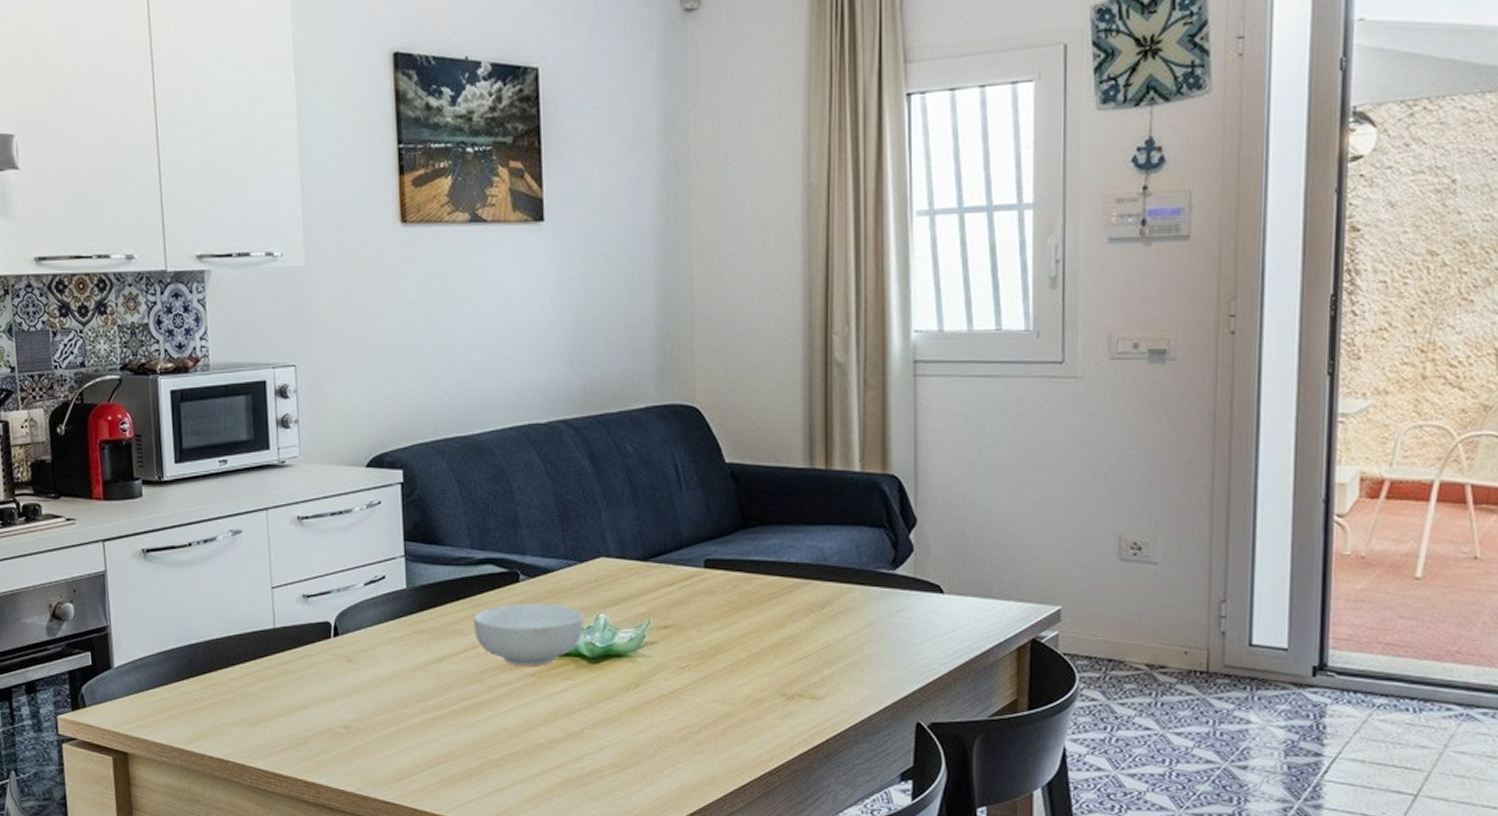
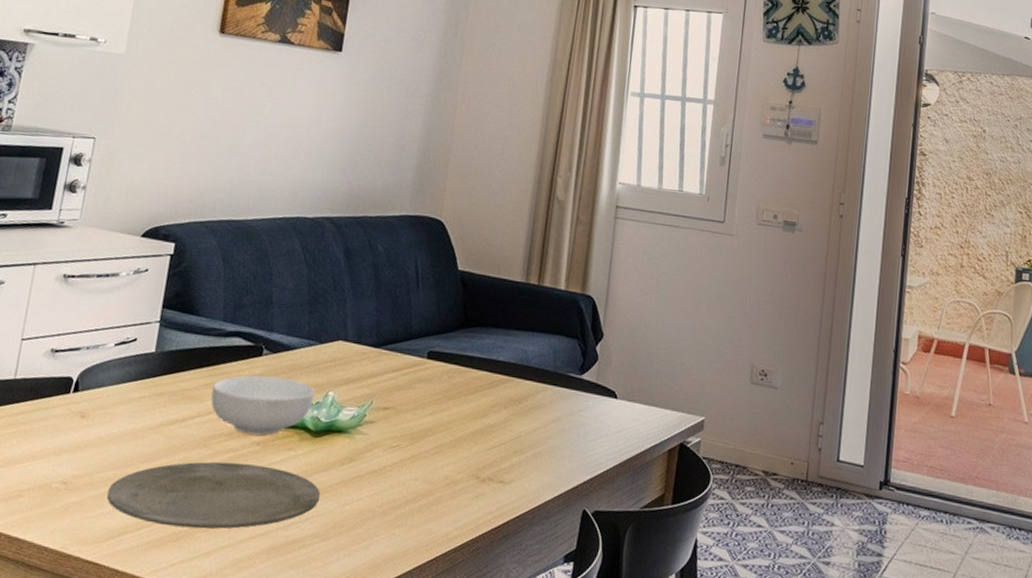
plate: none [390,696,610,765] -> present [107,461,321,529]

